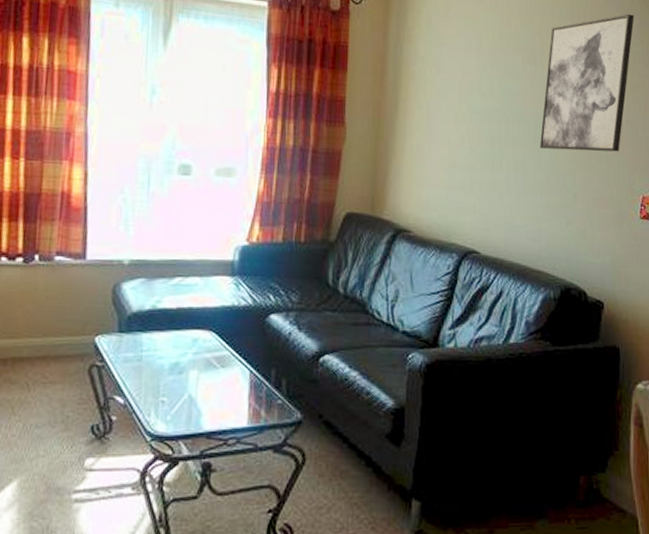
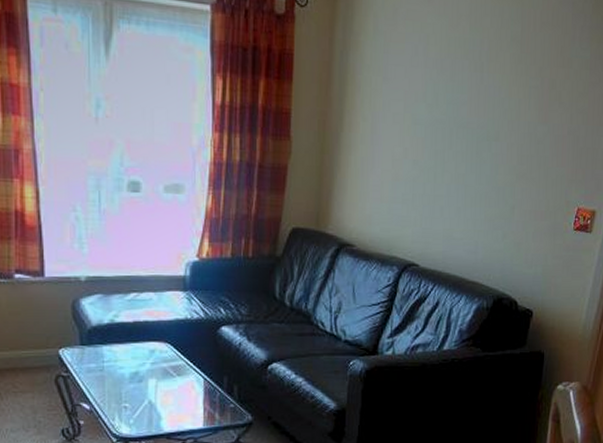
wall art: present [539,14,634,152] -> none [481,15,585,163]

